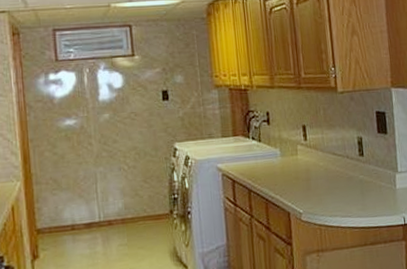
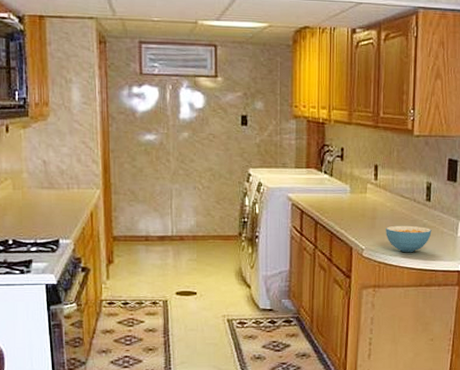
cereal bowl: none [322,183,370,212] -> present [386,225,432,253]

